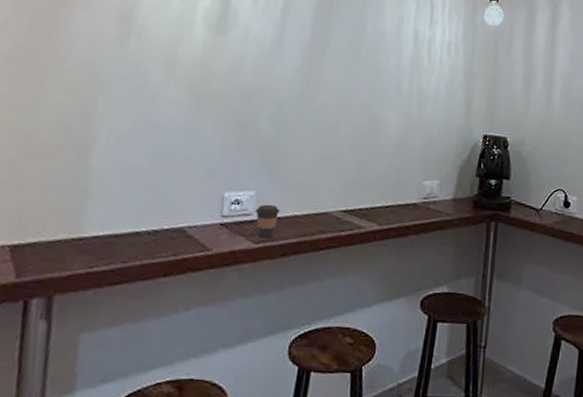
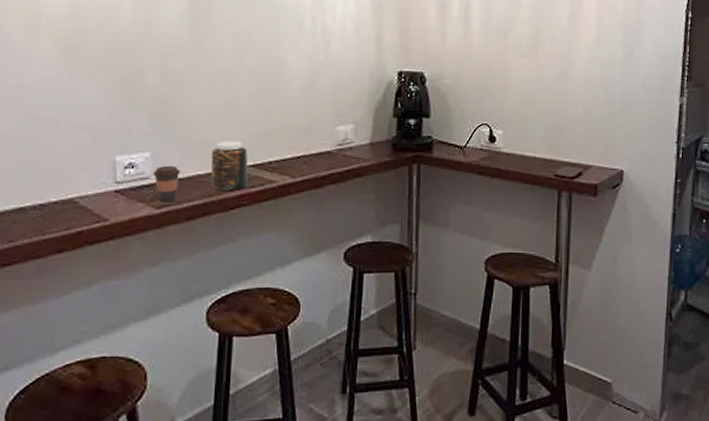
jar: none [305,186,342,233] -> present [210,140,248,191]

